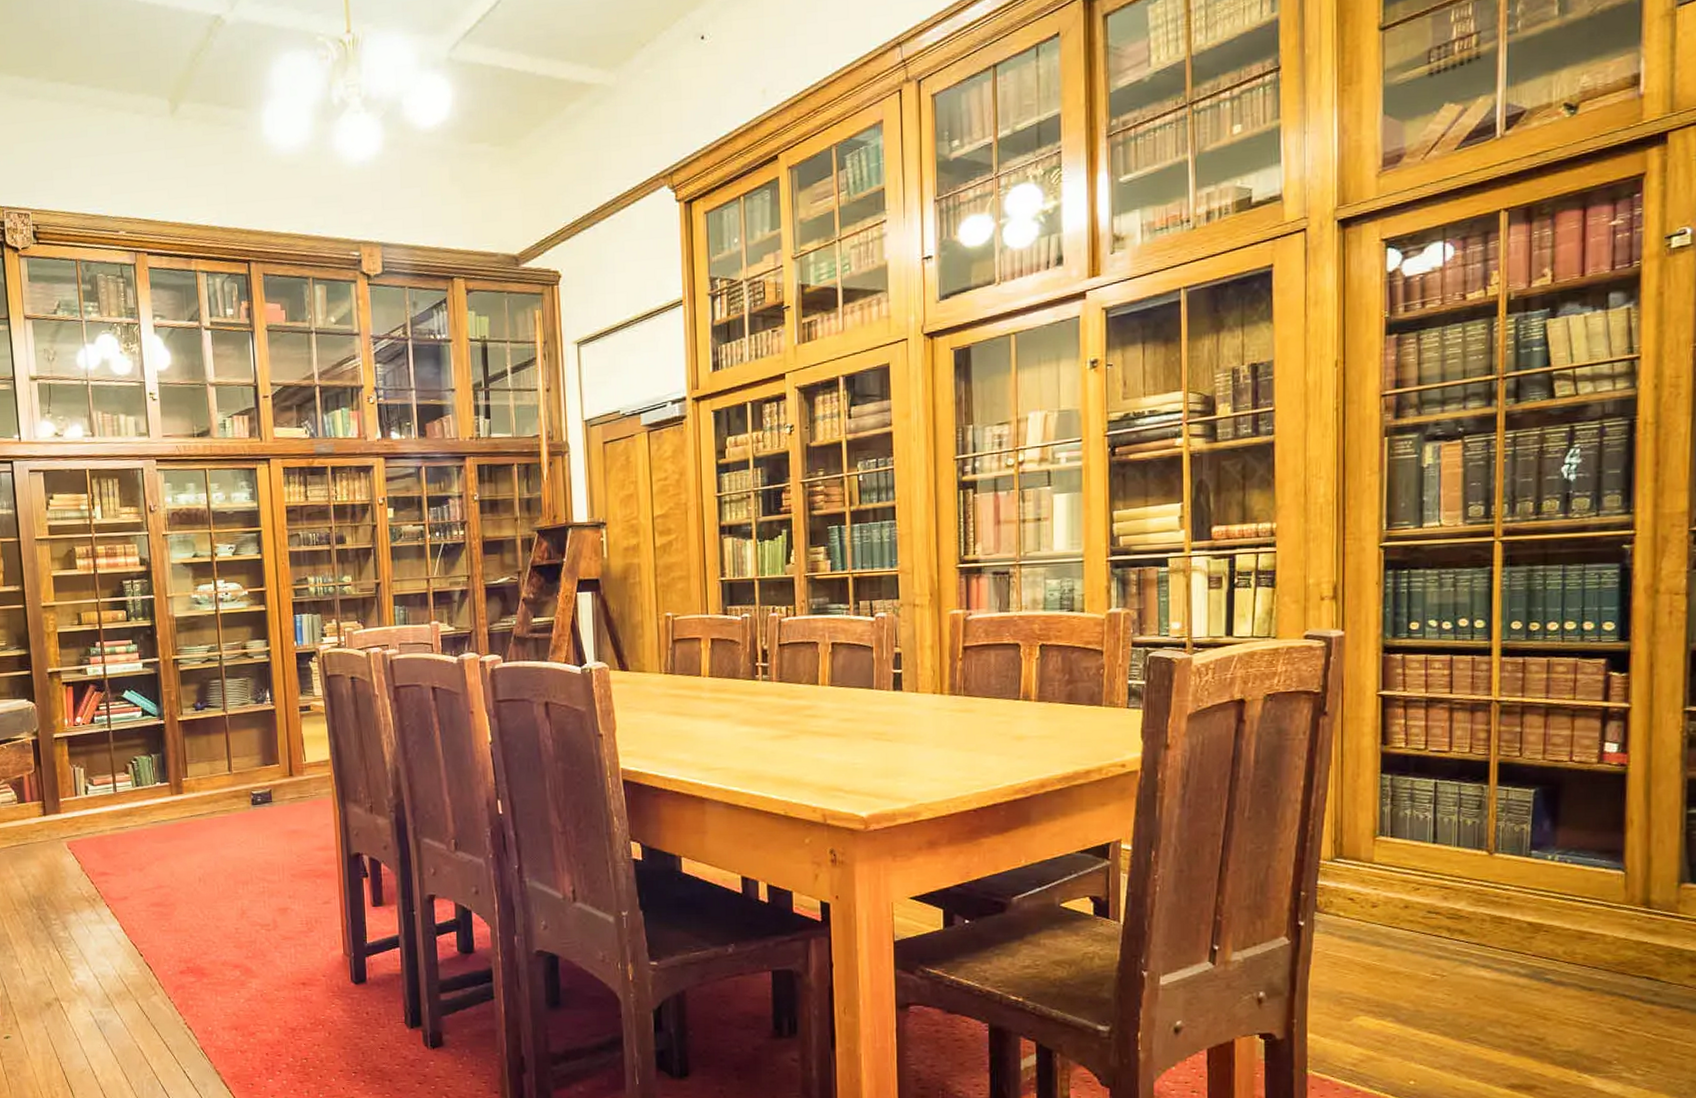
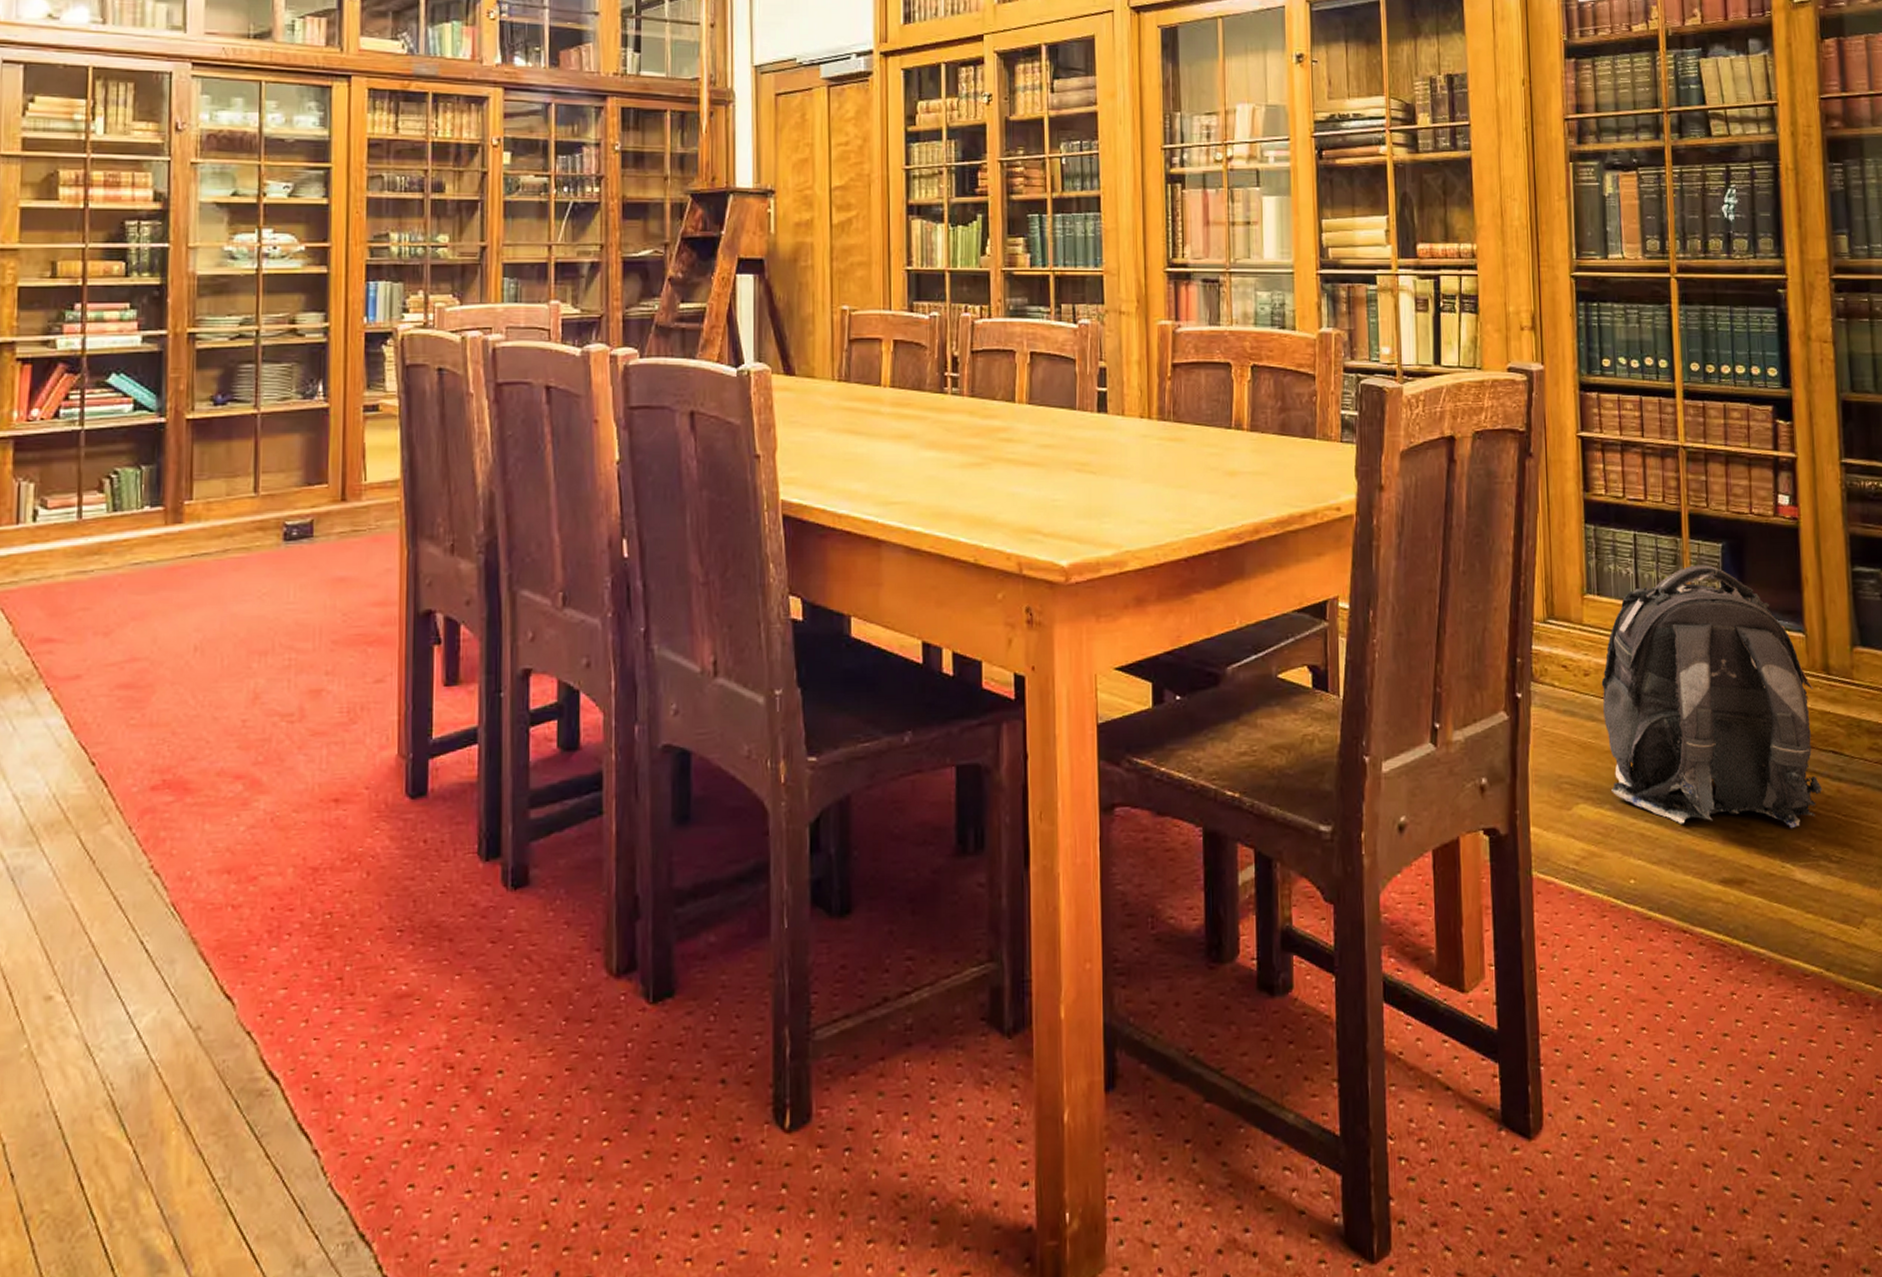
backpack: none [1390,808,1632,1043] -> present [1601,564,1823,828]

